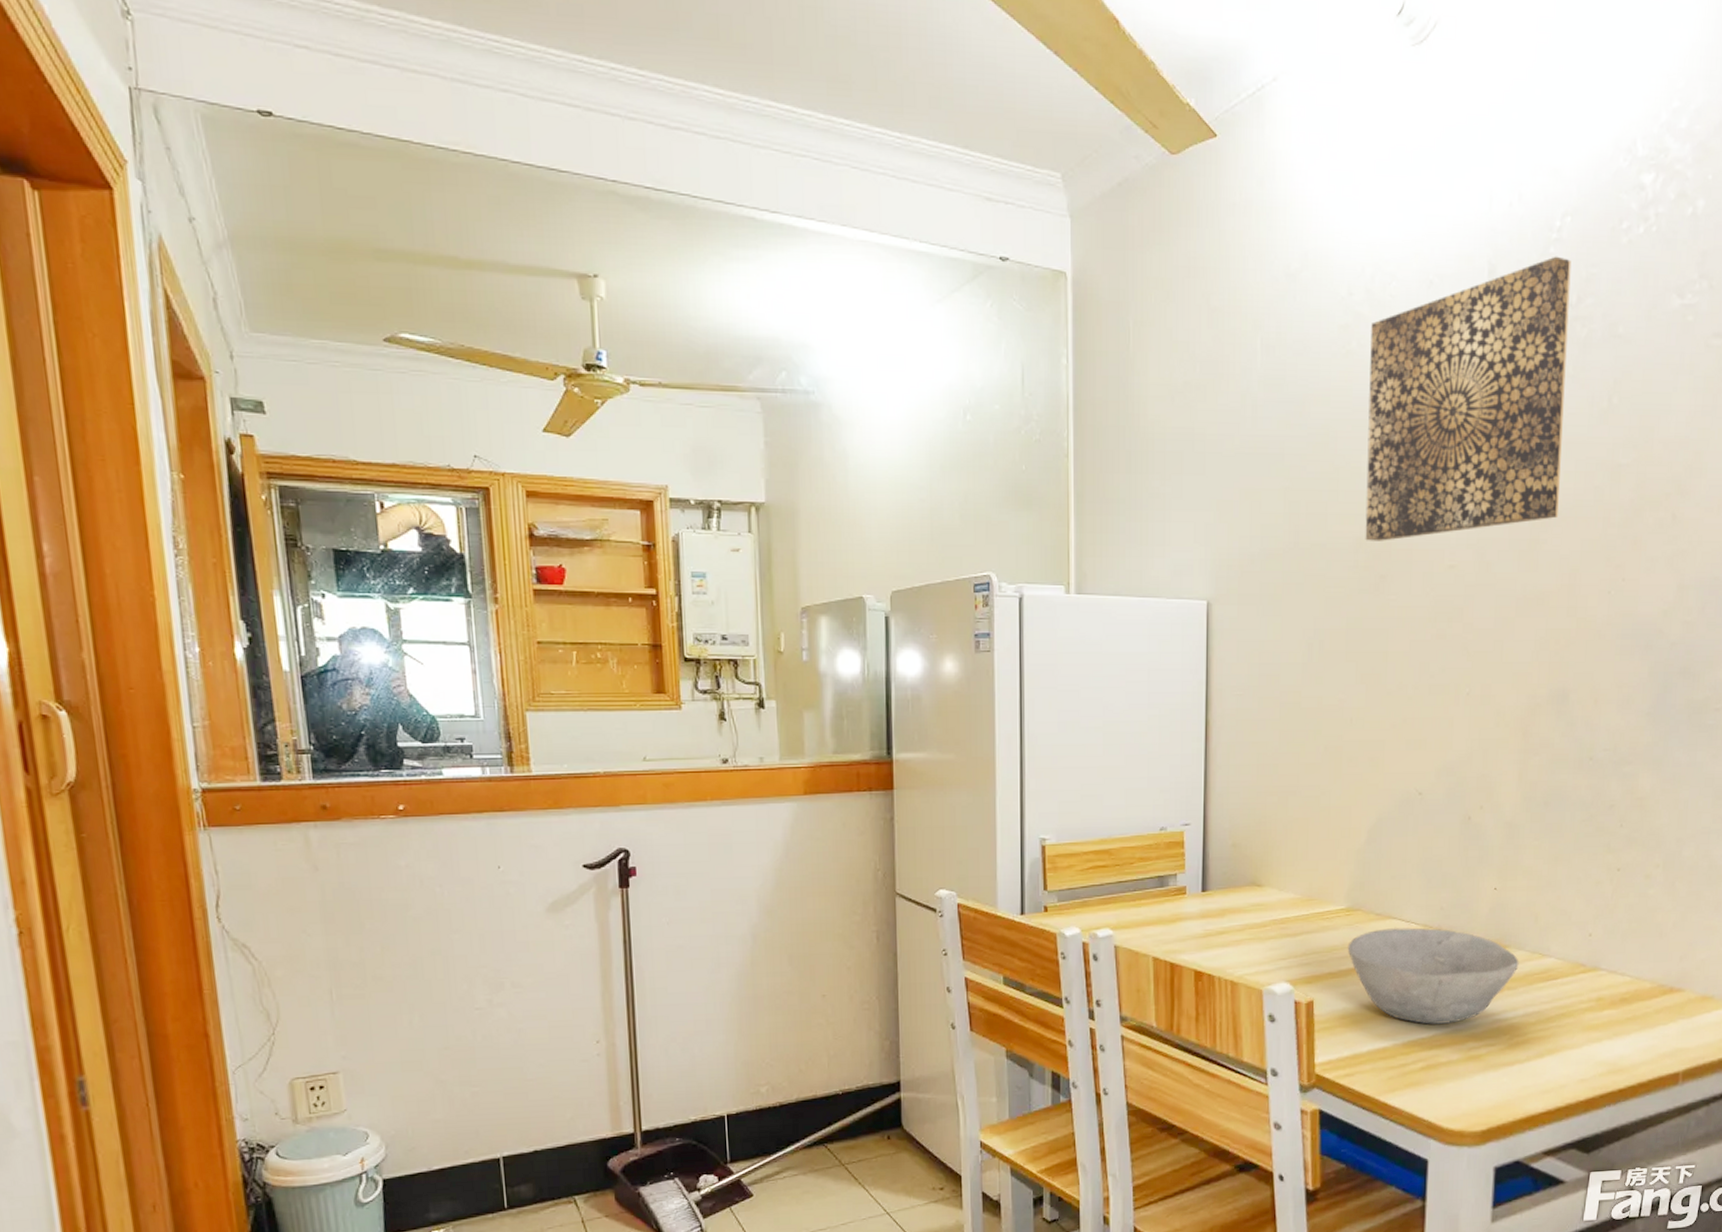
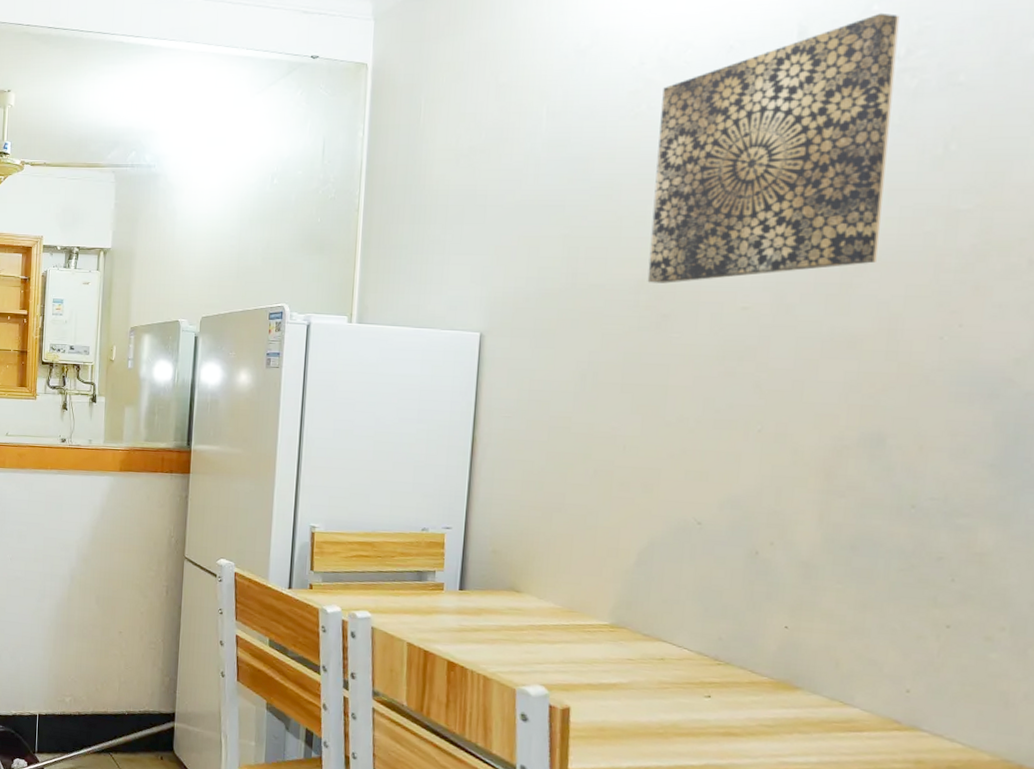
bowl: present [1347,927,1519,1025] -> none [609,650,814,757]

